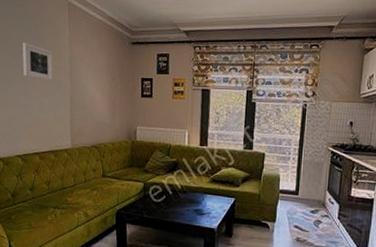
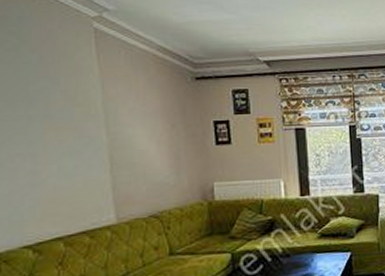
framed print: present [22,43,54,82] -> none [21,85,79,136]

